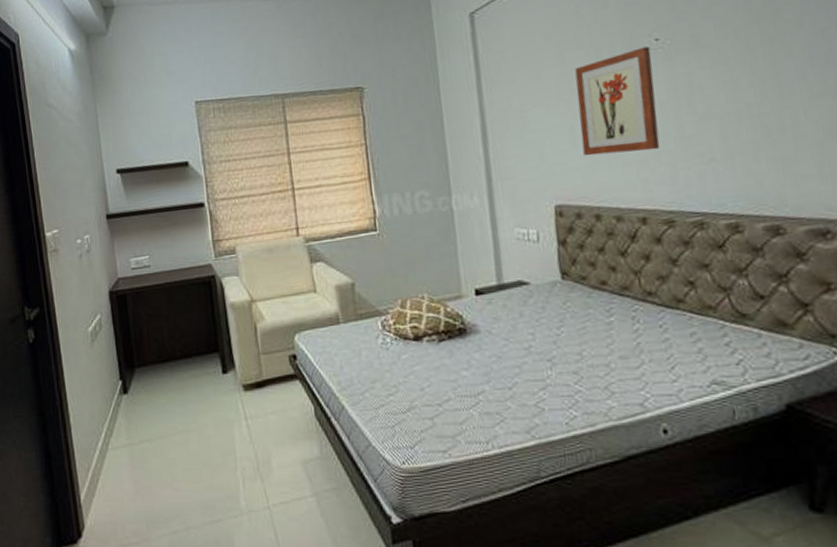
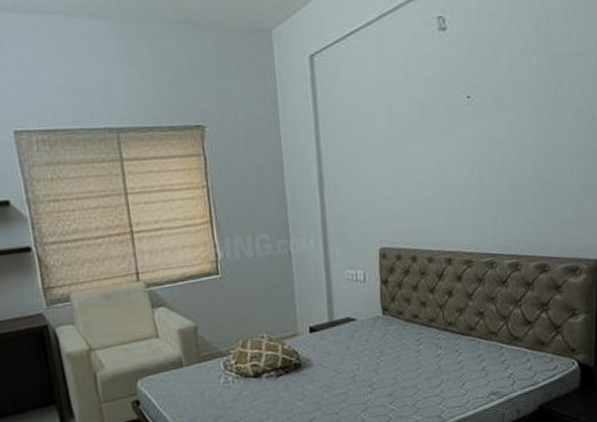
wall art: present [574,46,660,156] -> none [401,103,466,203]

